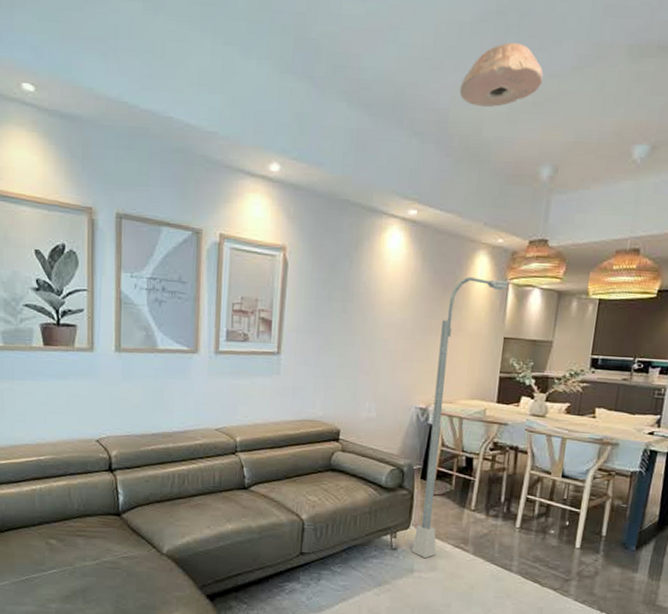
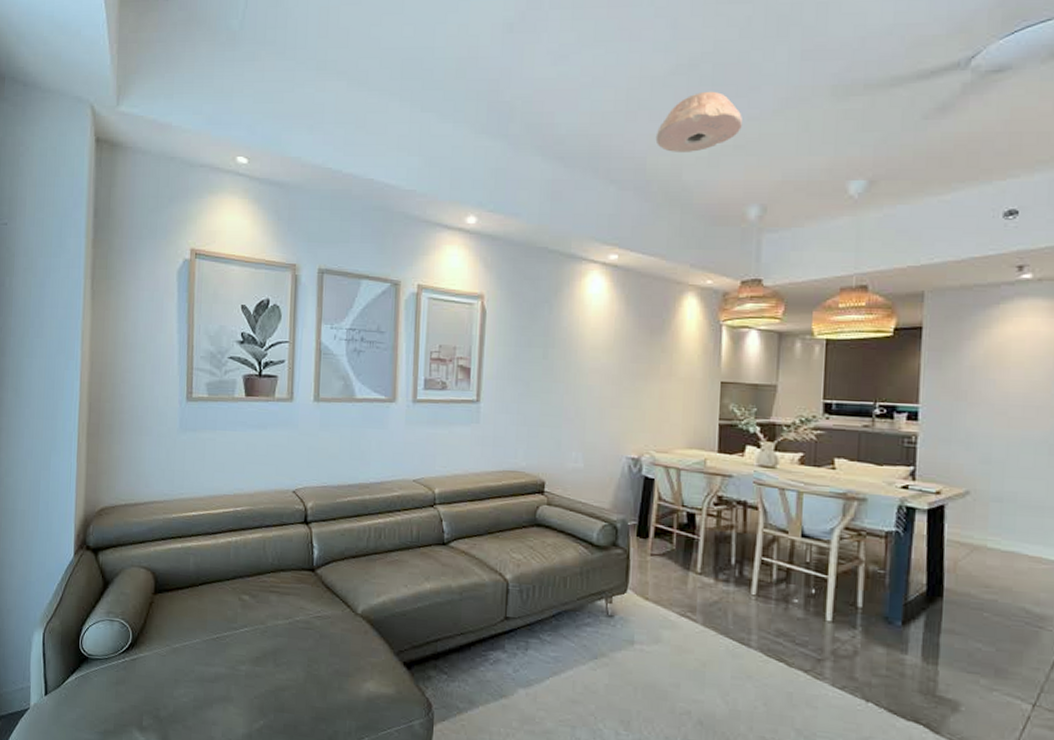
floor lamp: present [412,276,509,559] -> none [631,319,722,629]

